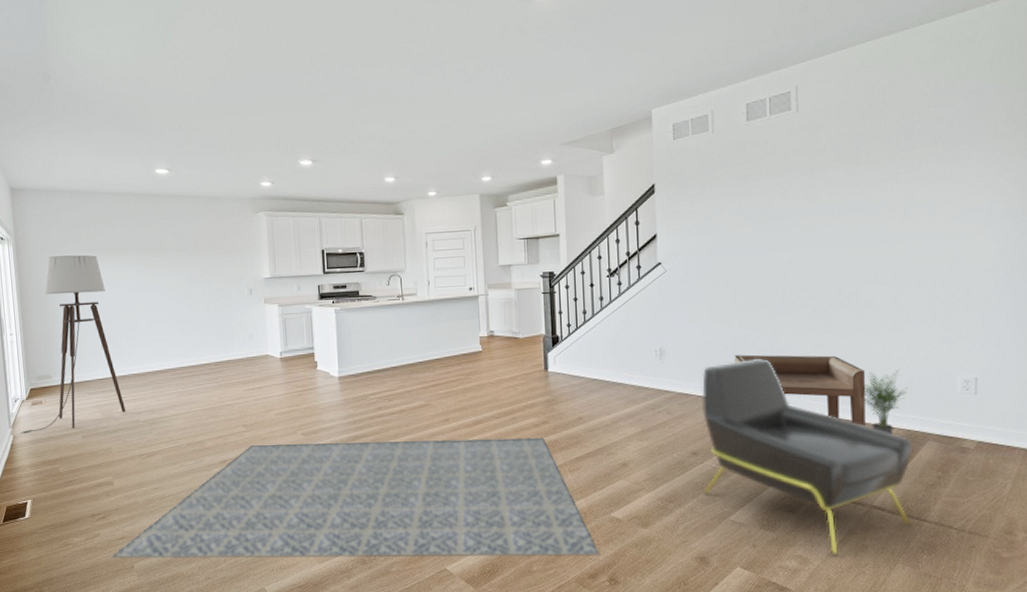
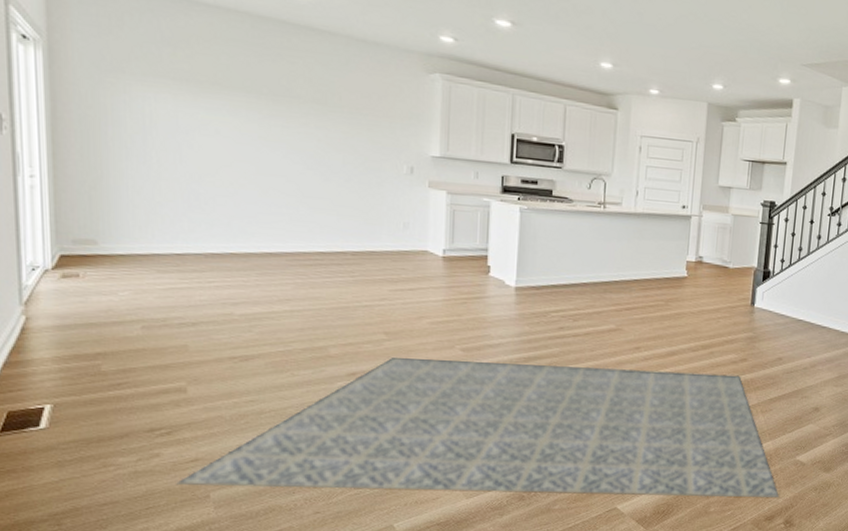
floor lamp: present [20,255,126,434] -> none [38,76,215,316]

